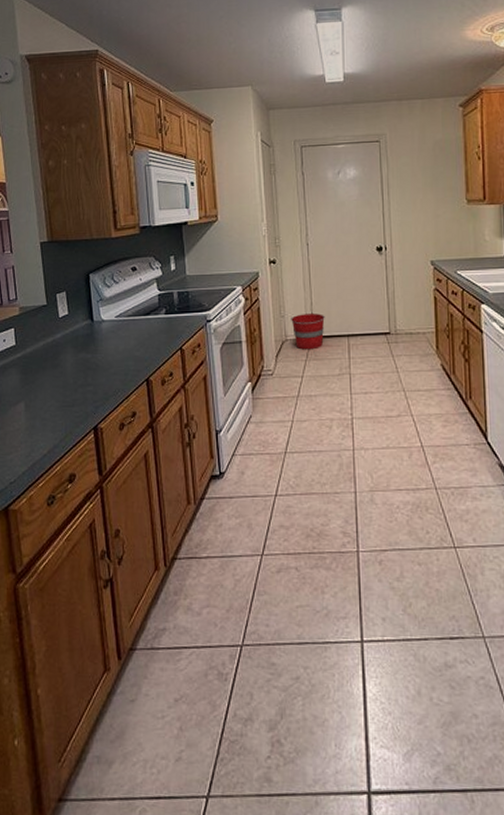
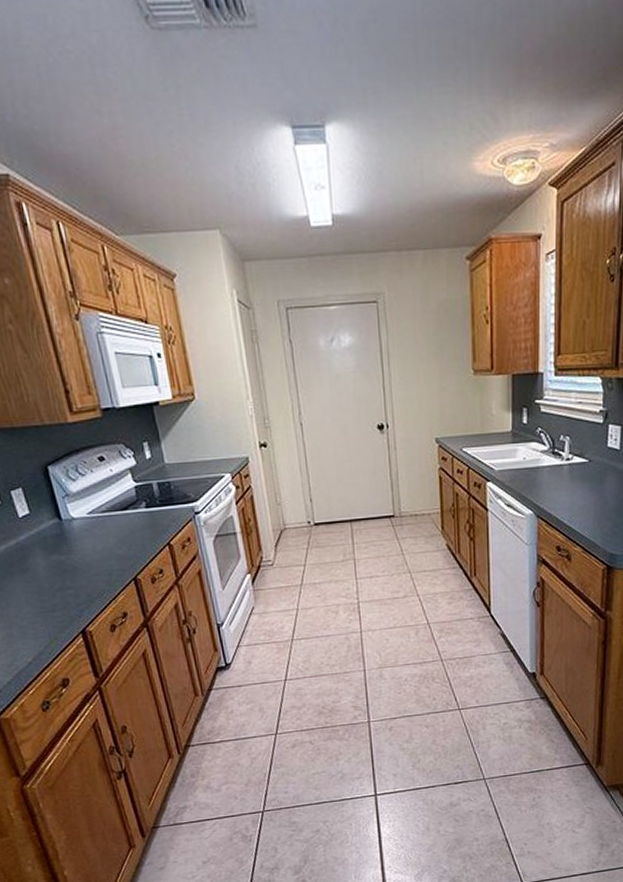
bucket: present [291,314,325,350] -> none [288,499,325,538]

